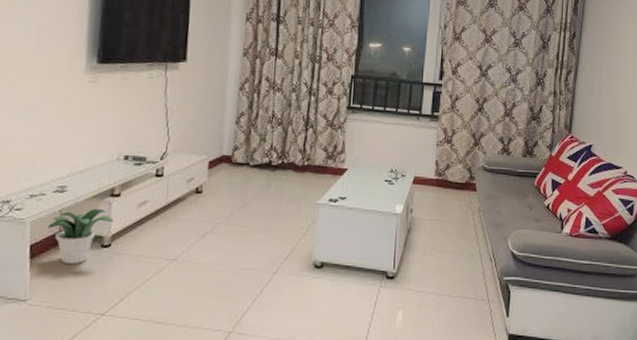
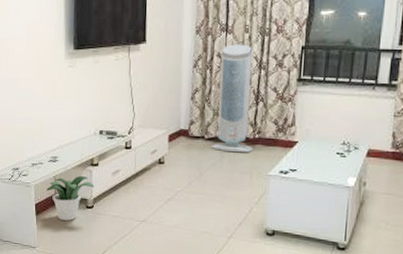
air purifier: none [256,69,302,181] -> present [211,44,253,153]

